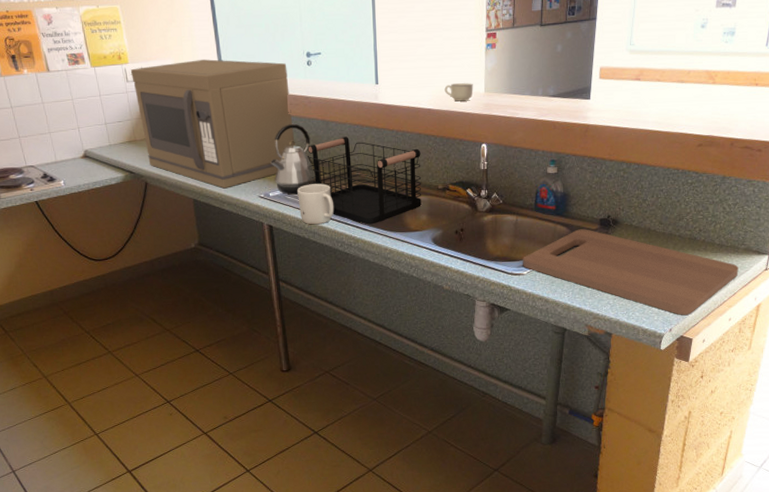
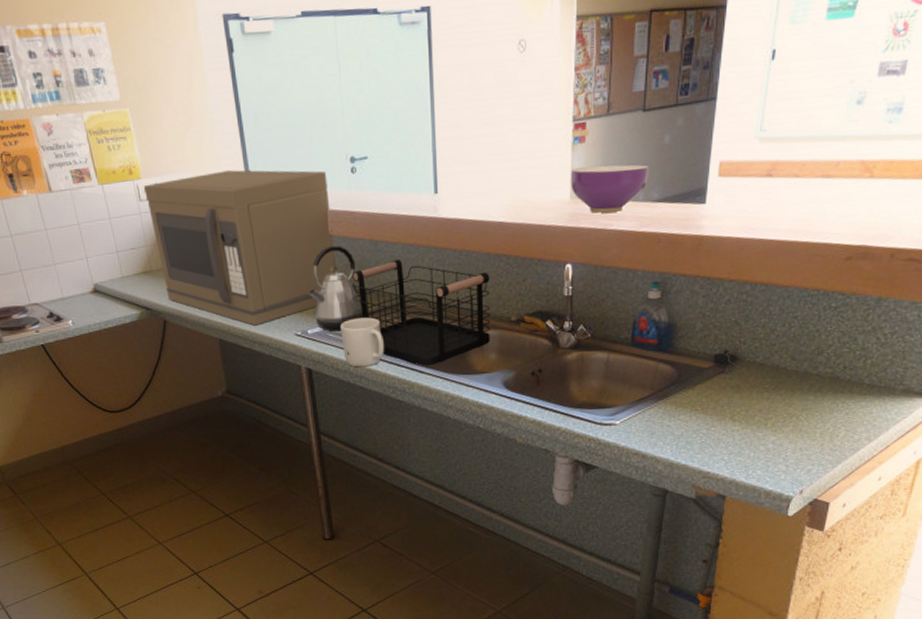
cup: present [444,83,473,102] -> none [520,187,556,212]
bowl: none [484,66,547,104] -> present [570,164,650,213]
cutting board: present [523,229,739,315] -> none [615,367,894,474]

